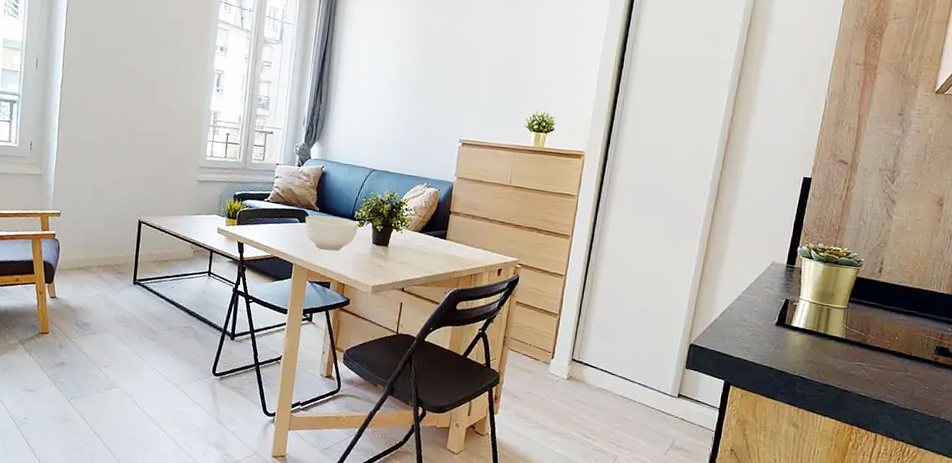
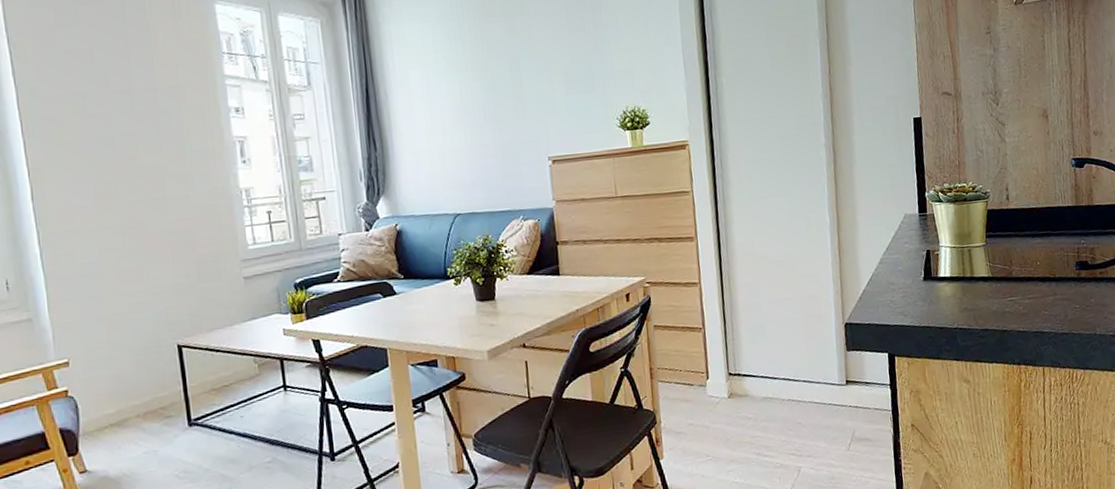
bowl: present [305,215,359,251] -> none [388,279,455,323]

